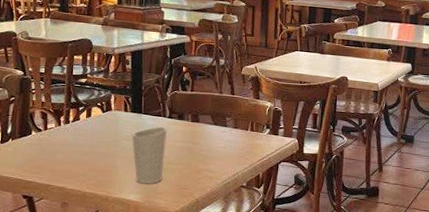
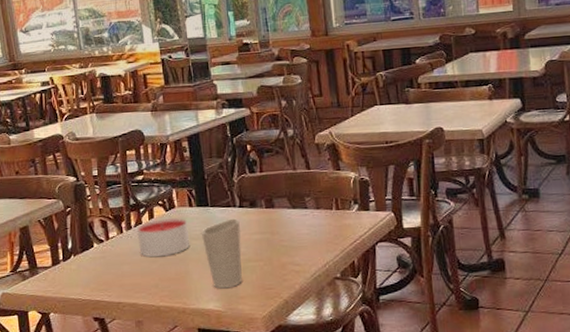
candle: none [74,118,121,150] -> present [137,218,190,257]

